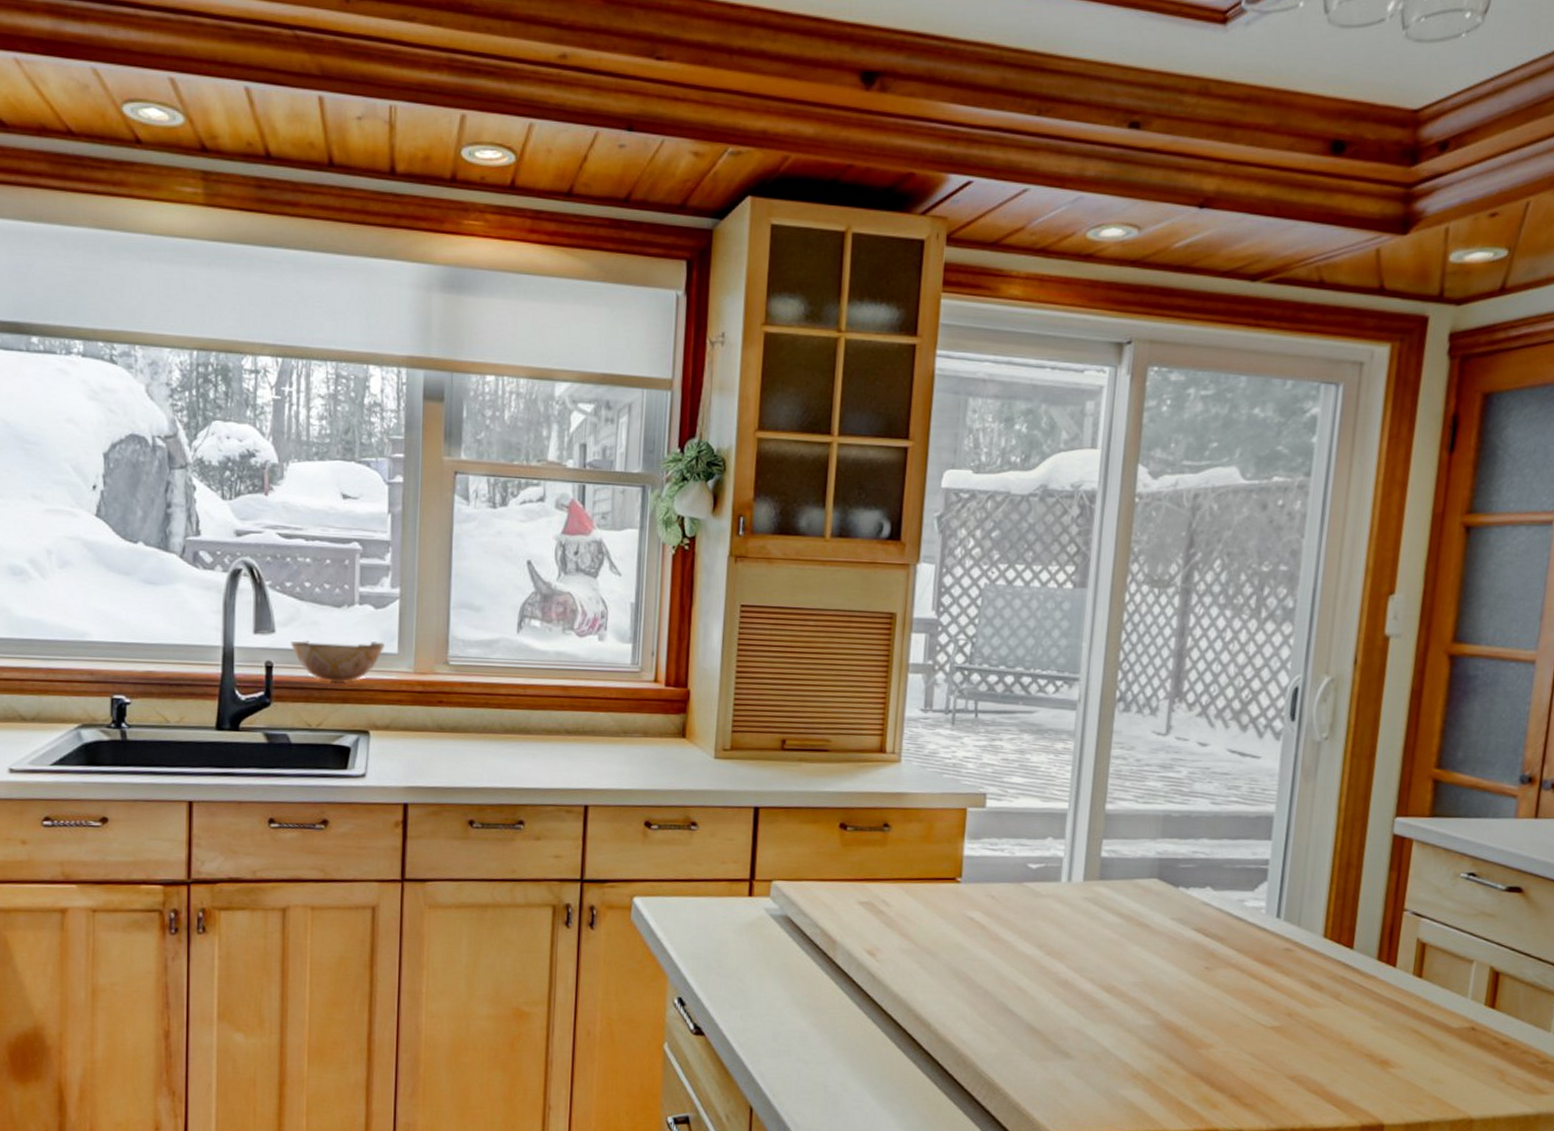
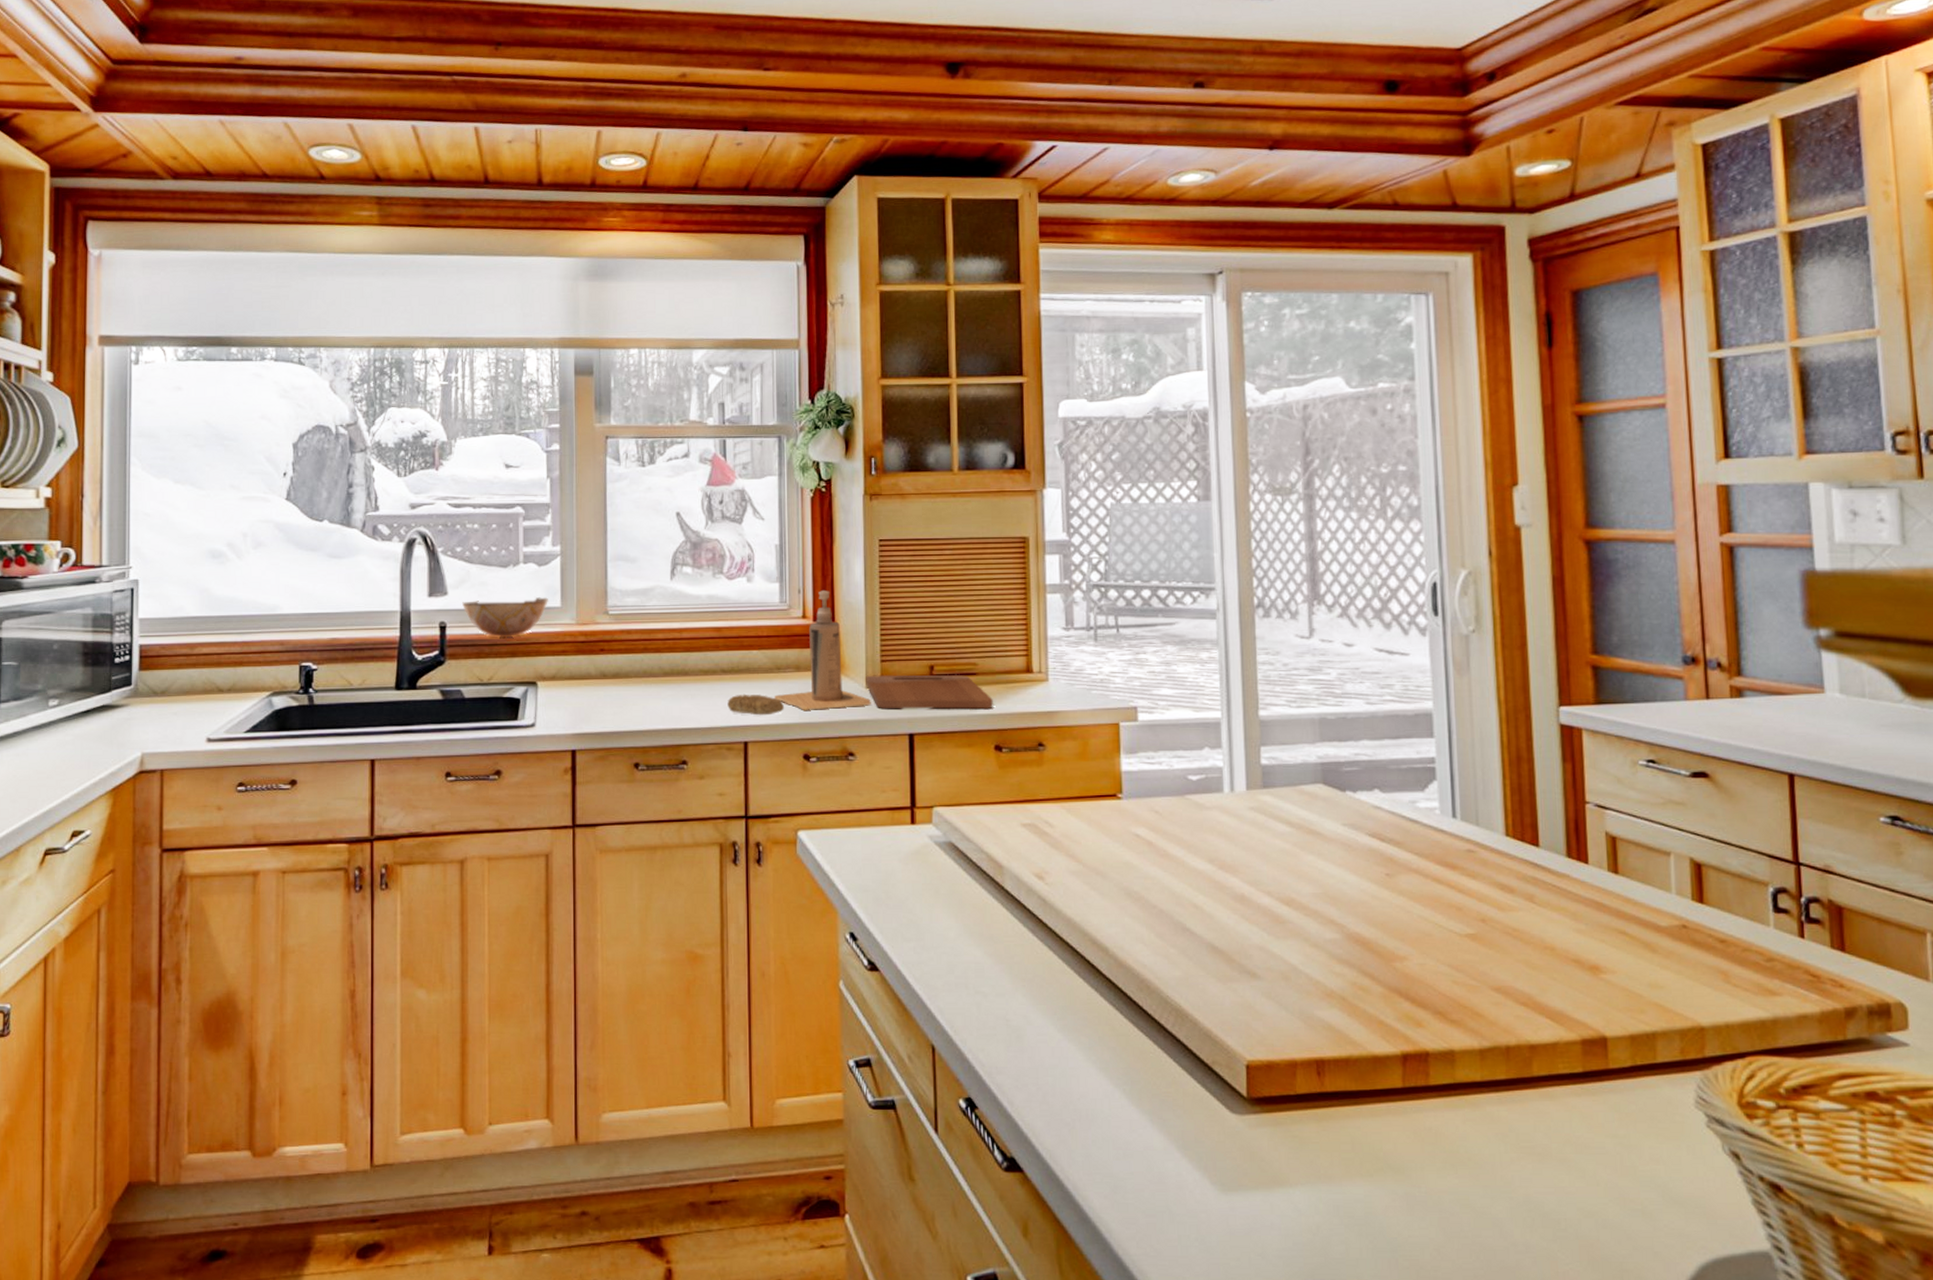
sponge: none [569,756,629,780] -> present [727,694,785,716]
soap dispenser: none [618,653,719,778] -> present [774,589,871,710]
cutting board: none [714,745,843,787] -> present [866,674,993,710]

